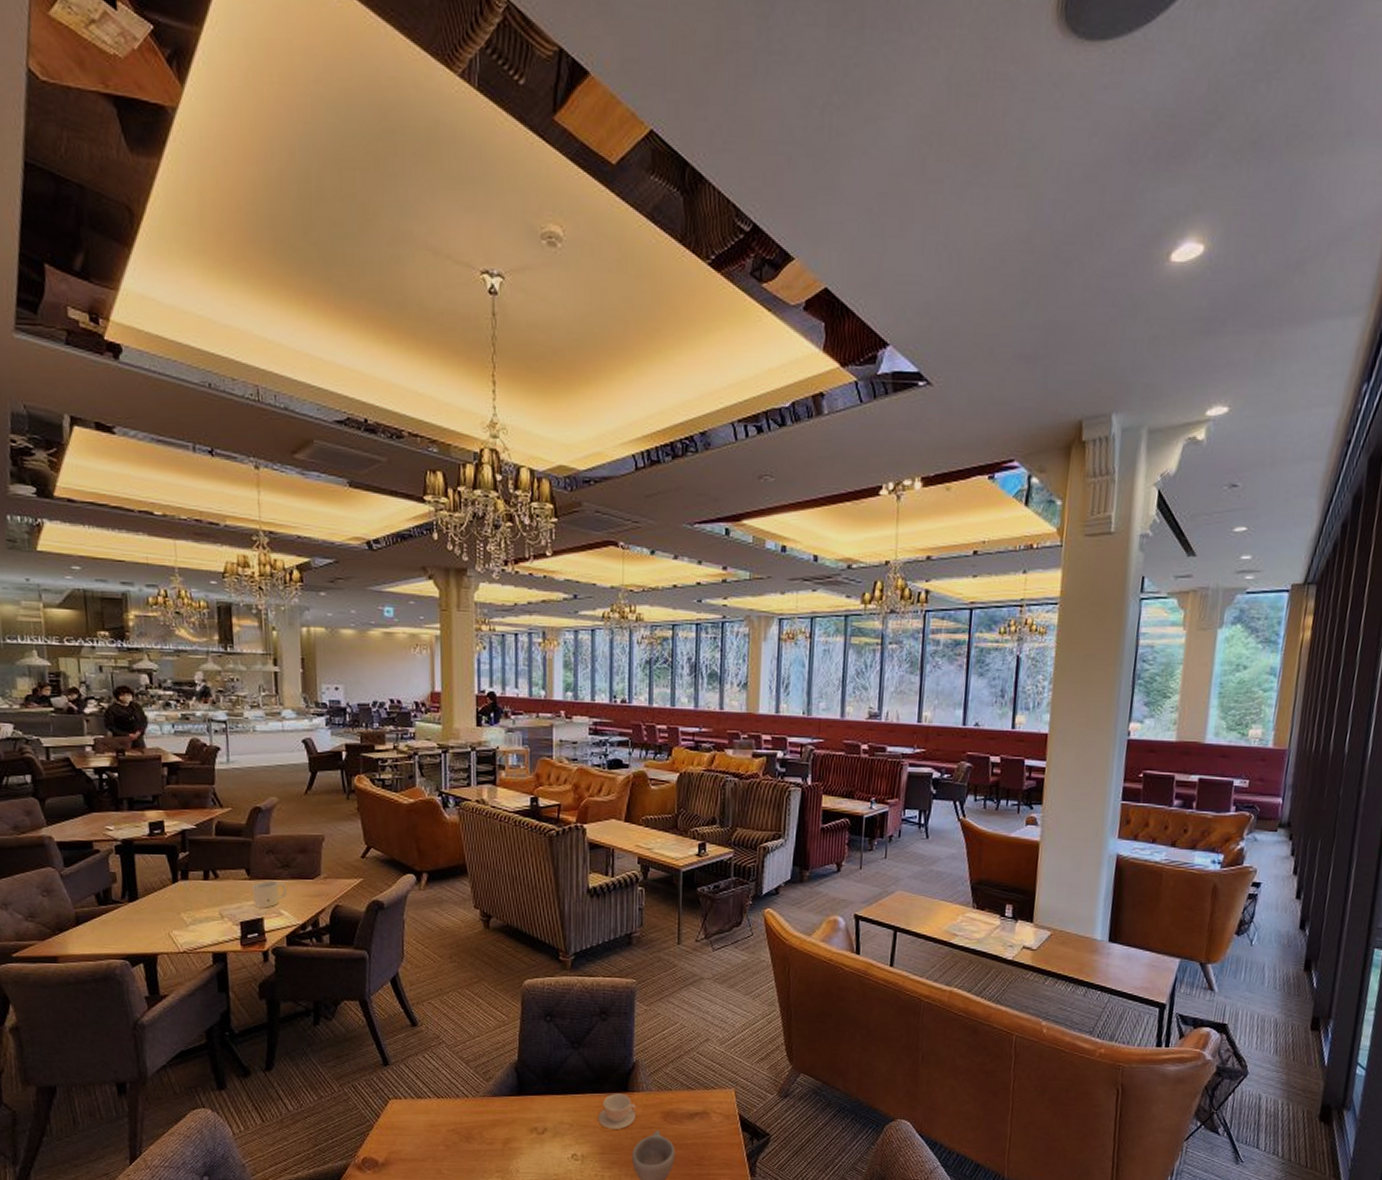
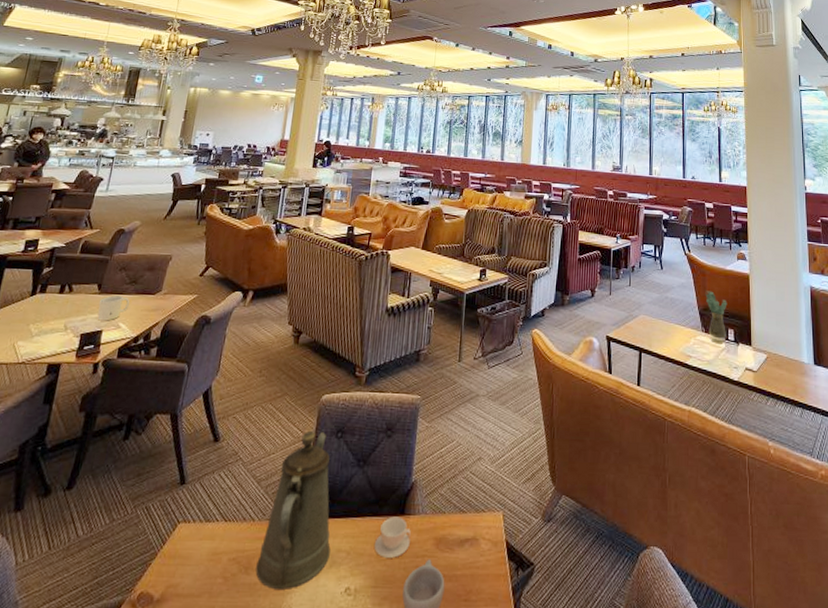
coffee pot: none [477,1014,552,1155] -> present [256,430,331,589]
vase: none [980,860,1008,921] -> present [705,289,727,344]

